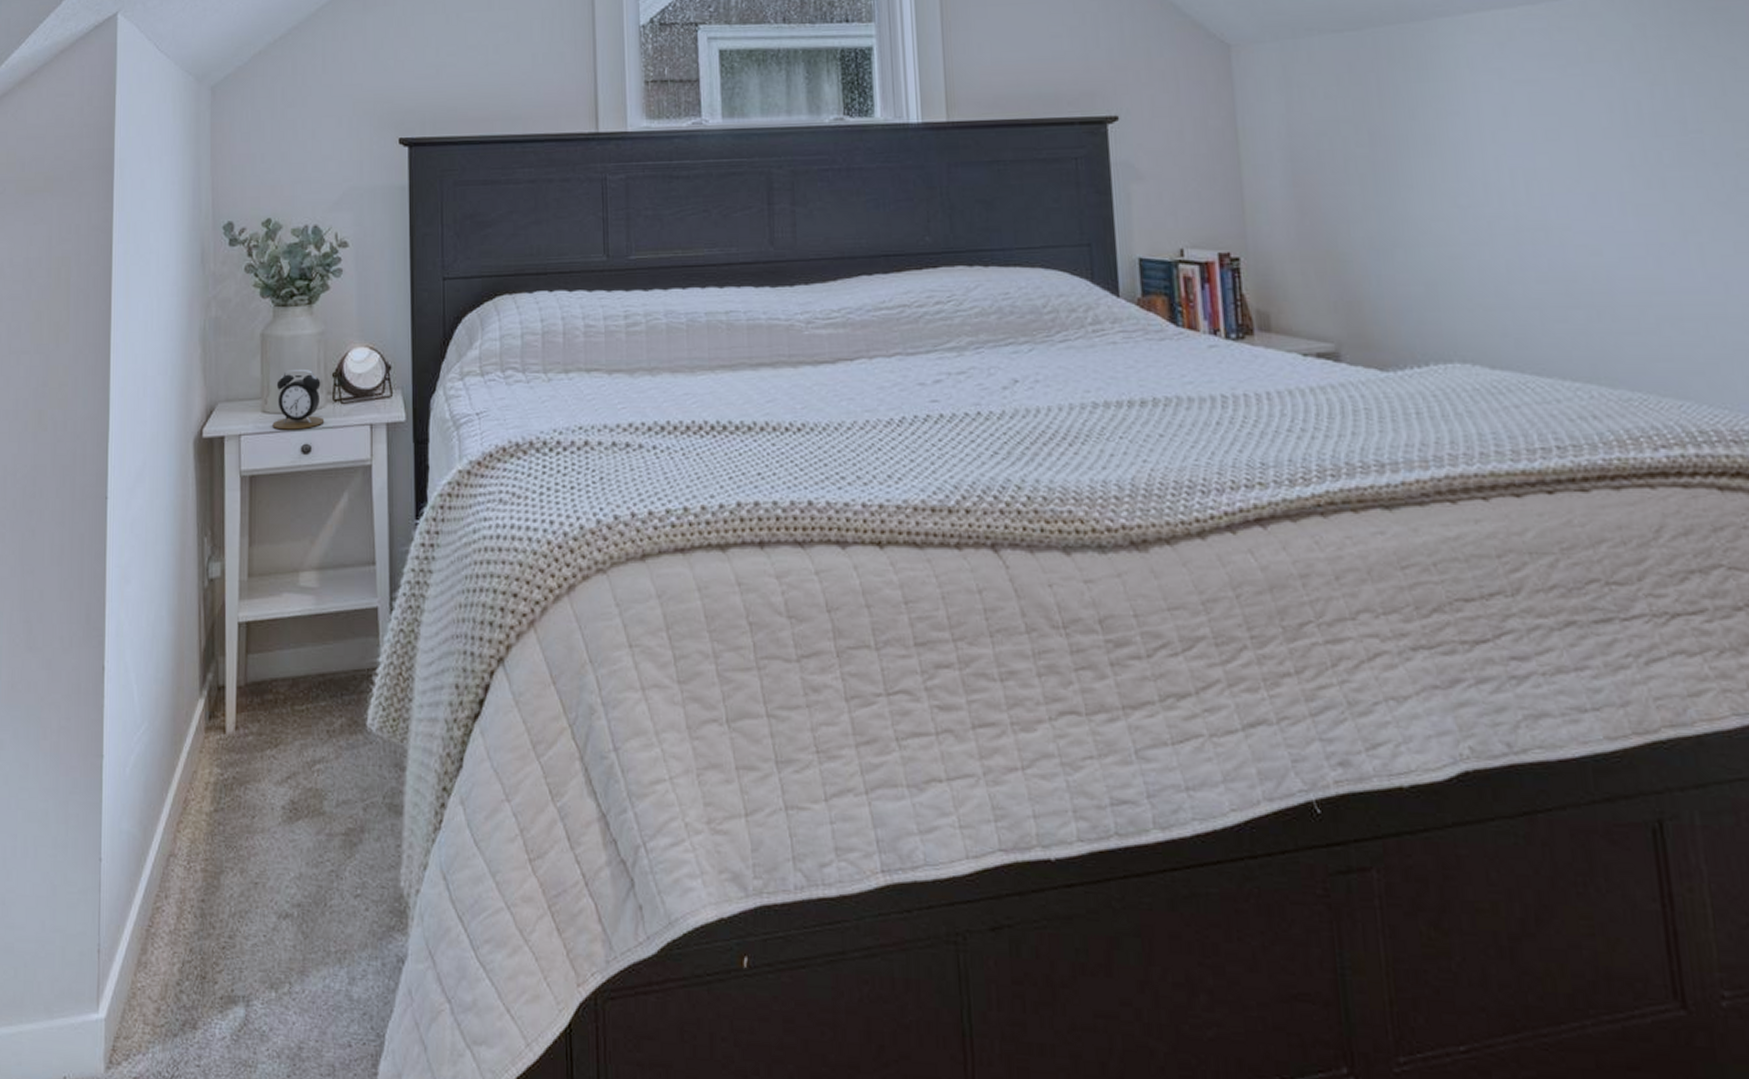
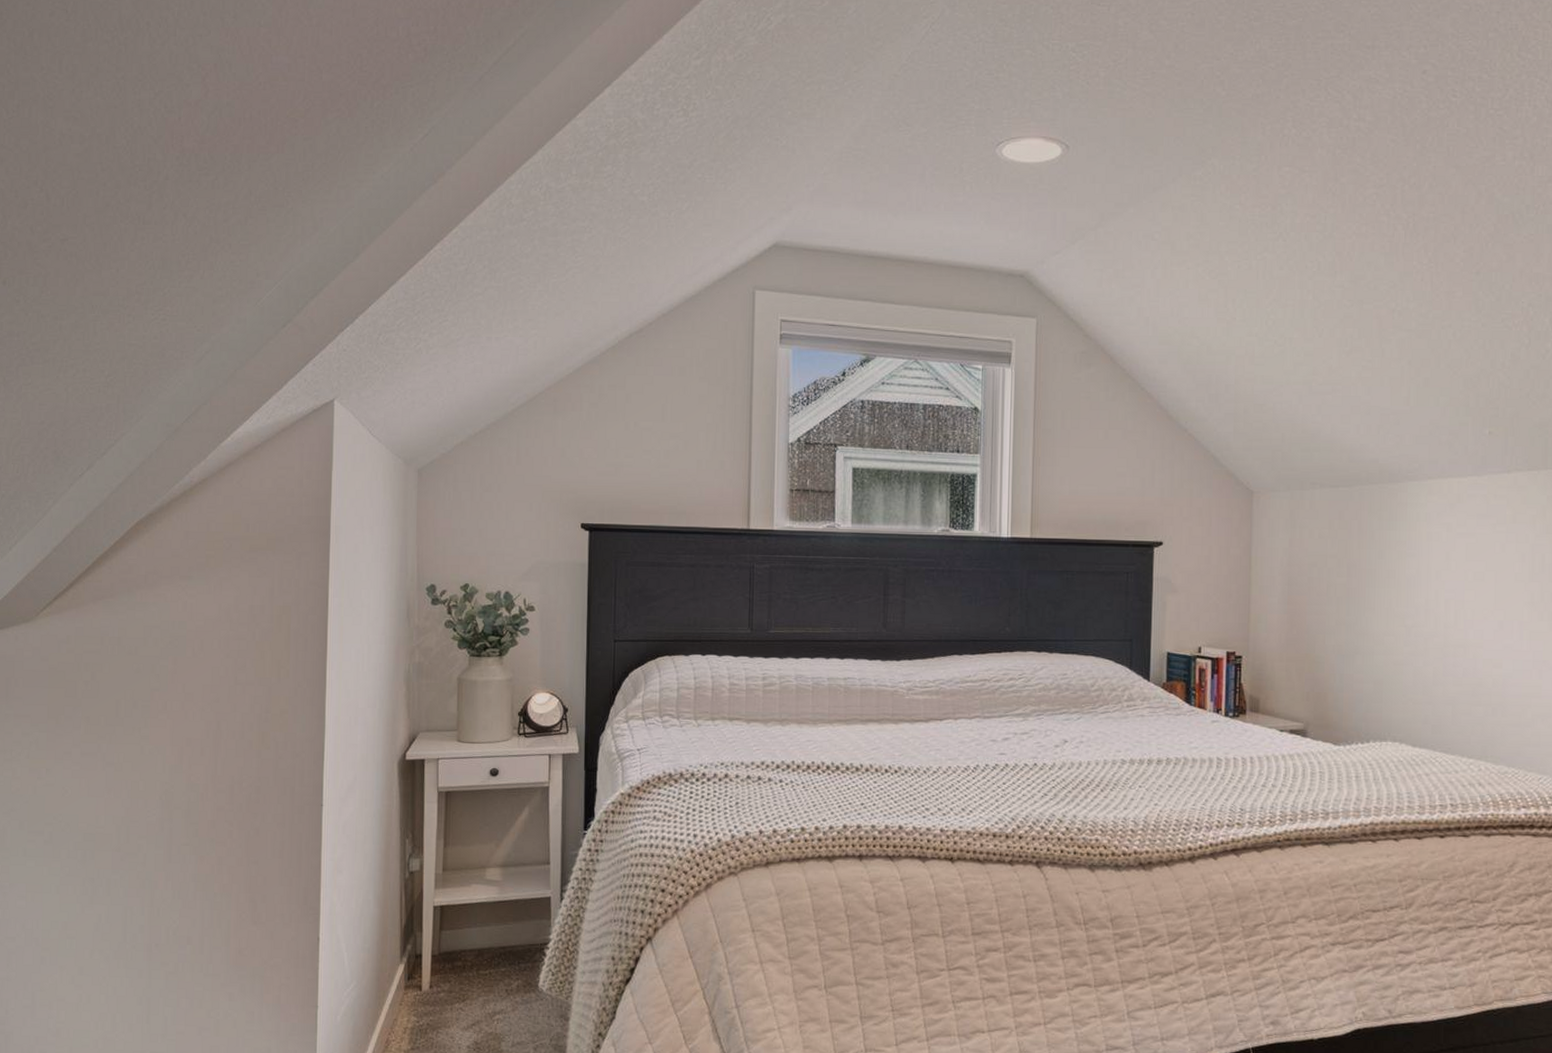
alarm clock: present [272,368,325,430] -> none [466,707,511,757]

